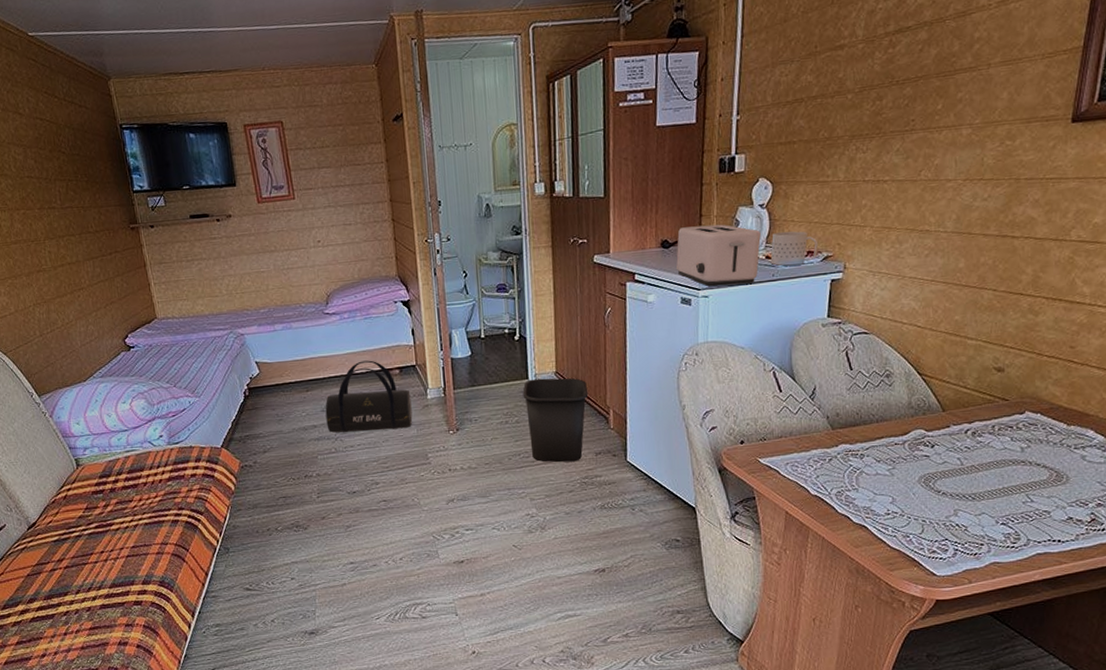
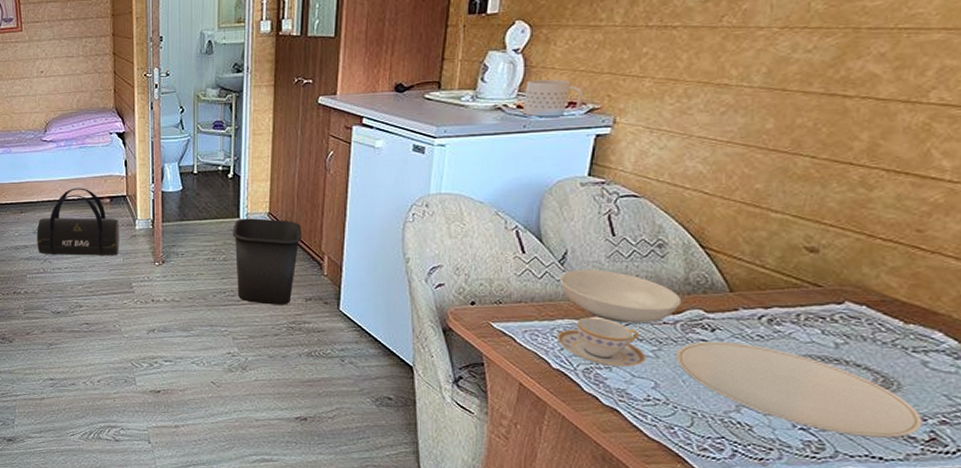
toaster: present [676,224,761,287] -> none [411,69,512,135]
bowl: none [811,401,908,448] -> present [559,270,682,323]
teacup: none [812,445,885,488] -> present [556,317,647,368]
plate: none [906,455,1086,525] -> present [675,341,923,439]

